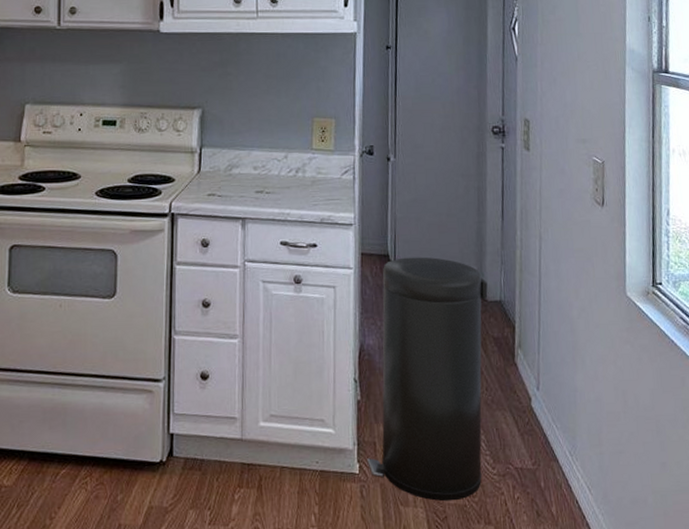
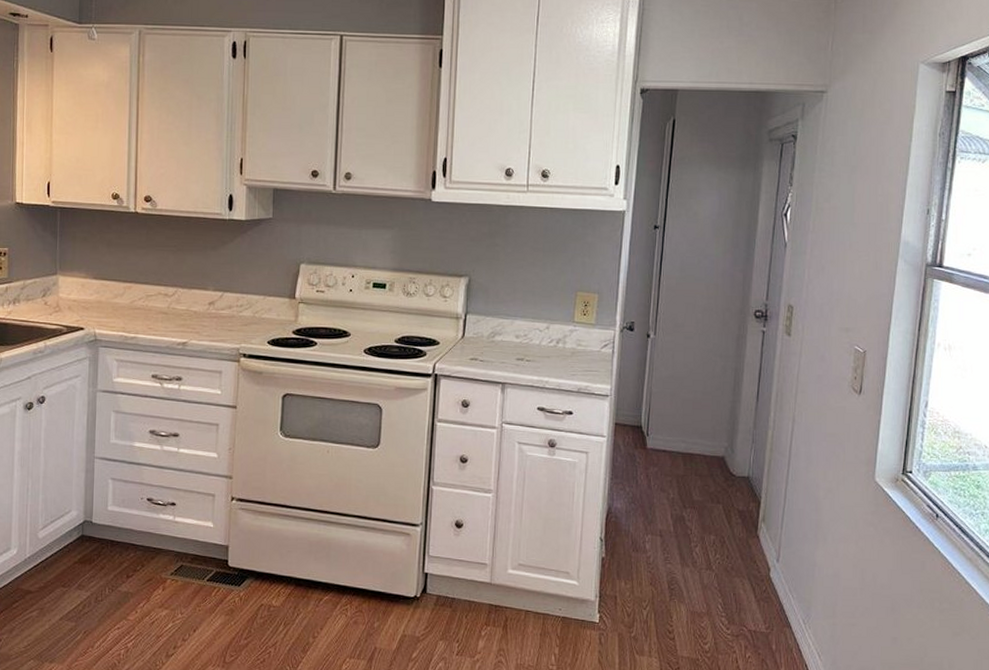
pedal bin: present [366,257,488,501] -> none [606,430,737,654]

